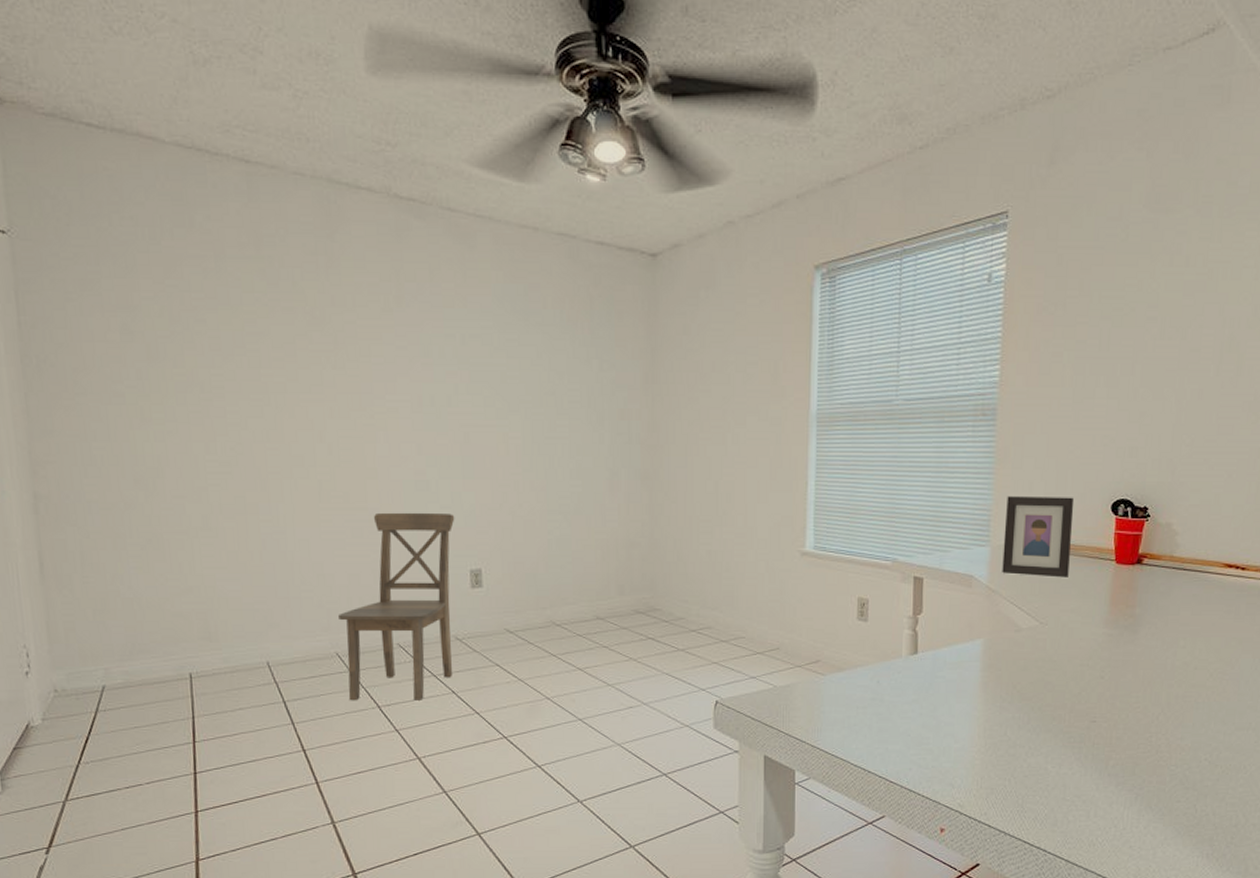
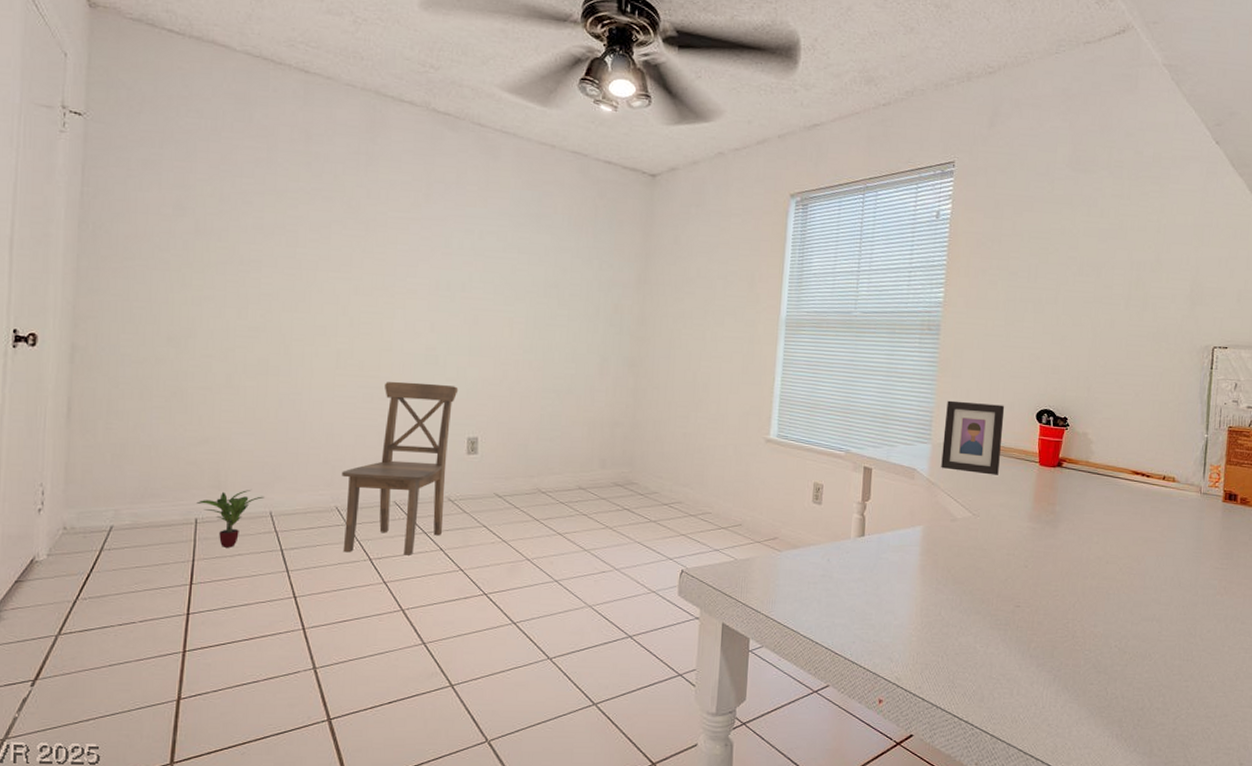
potted plant: none [188,640,259,702] -> present [196,490,264,548]

